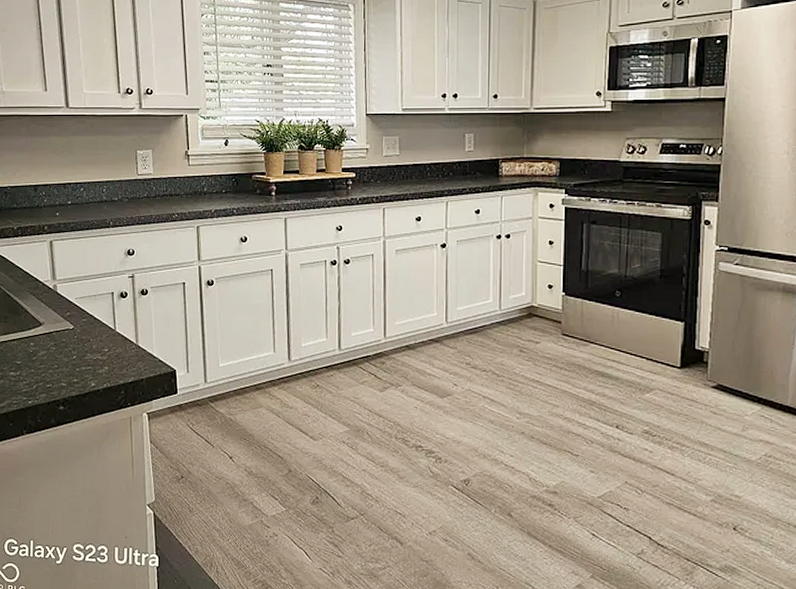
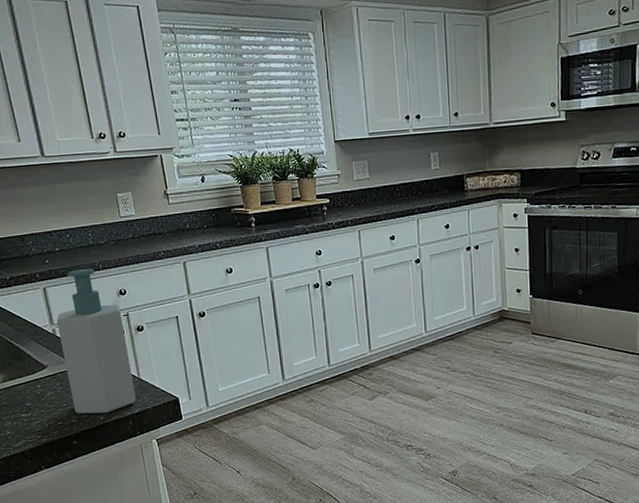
soap bottle: none [59,225,132,380] -> present [56,269,137,414]

